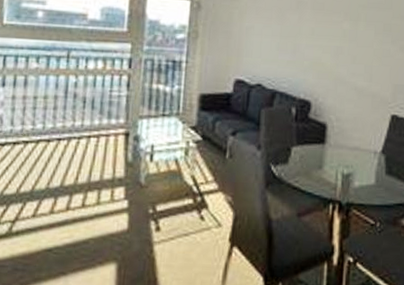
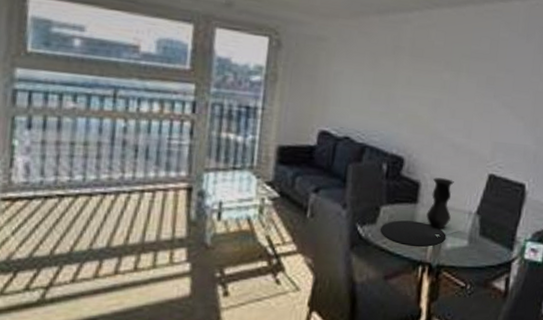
placemat: none [291,160,354,185] -> present [380,220,446,247]
vase: none [334,119,359,169] -> present [426,177,454,230]

